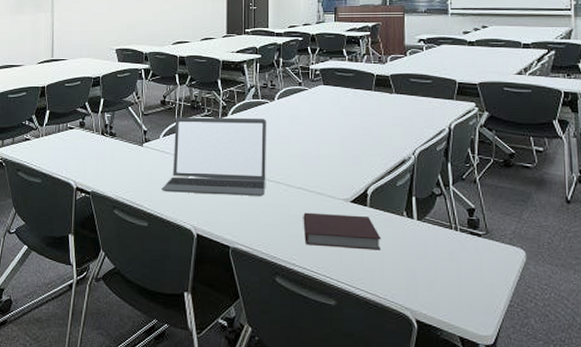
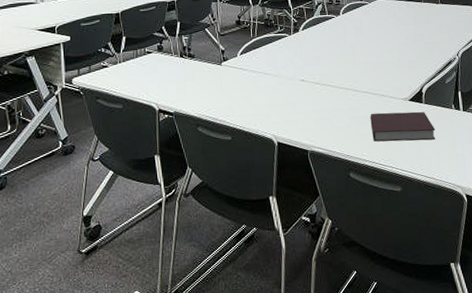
laptop: present [162,117,266,196] -> none [242,32,337,107]

